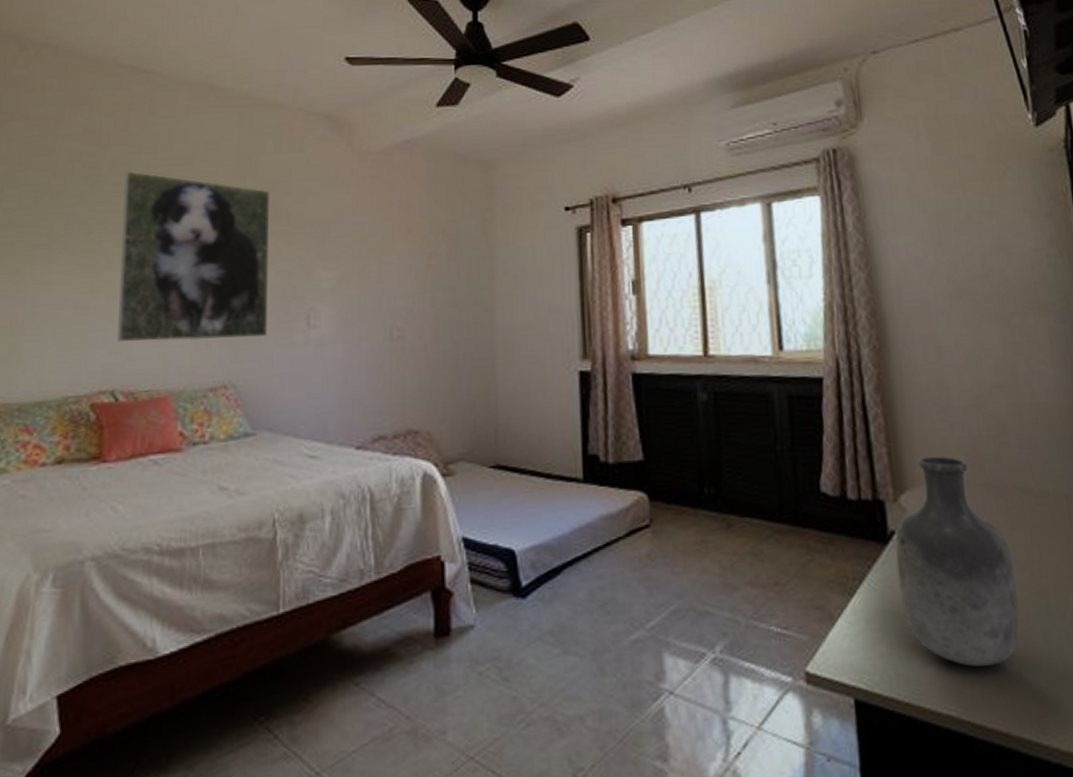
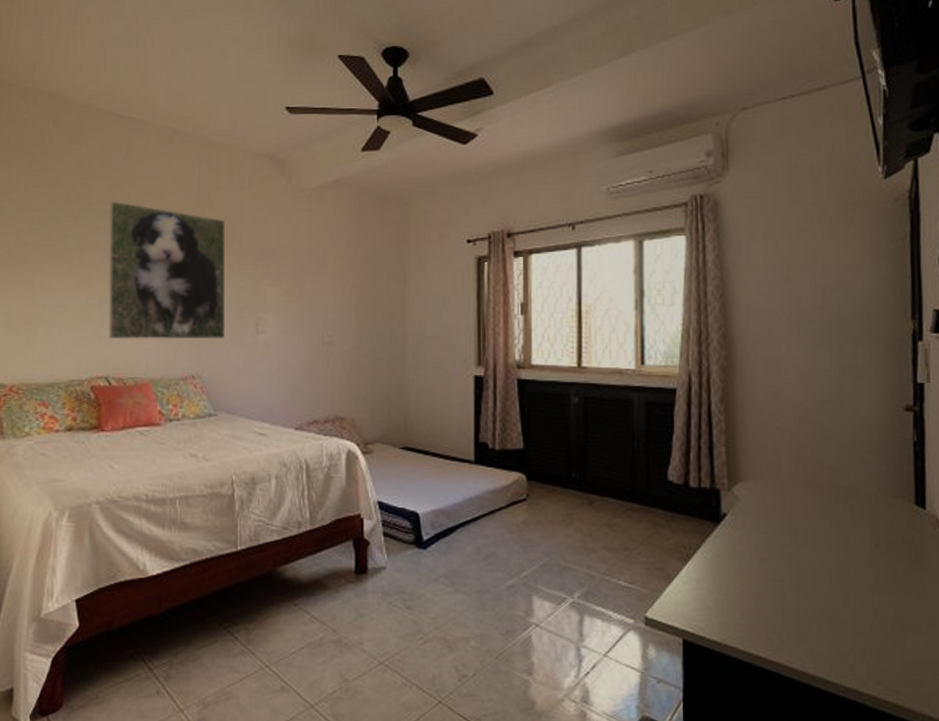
vase: present [895,456,1019,667] -> none [726,456,824,621]

